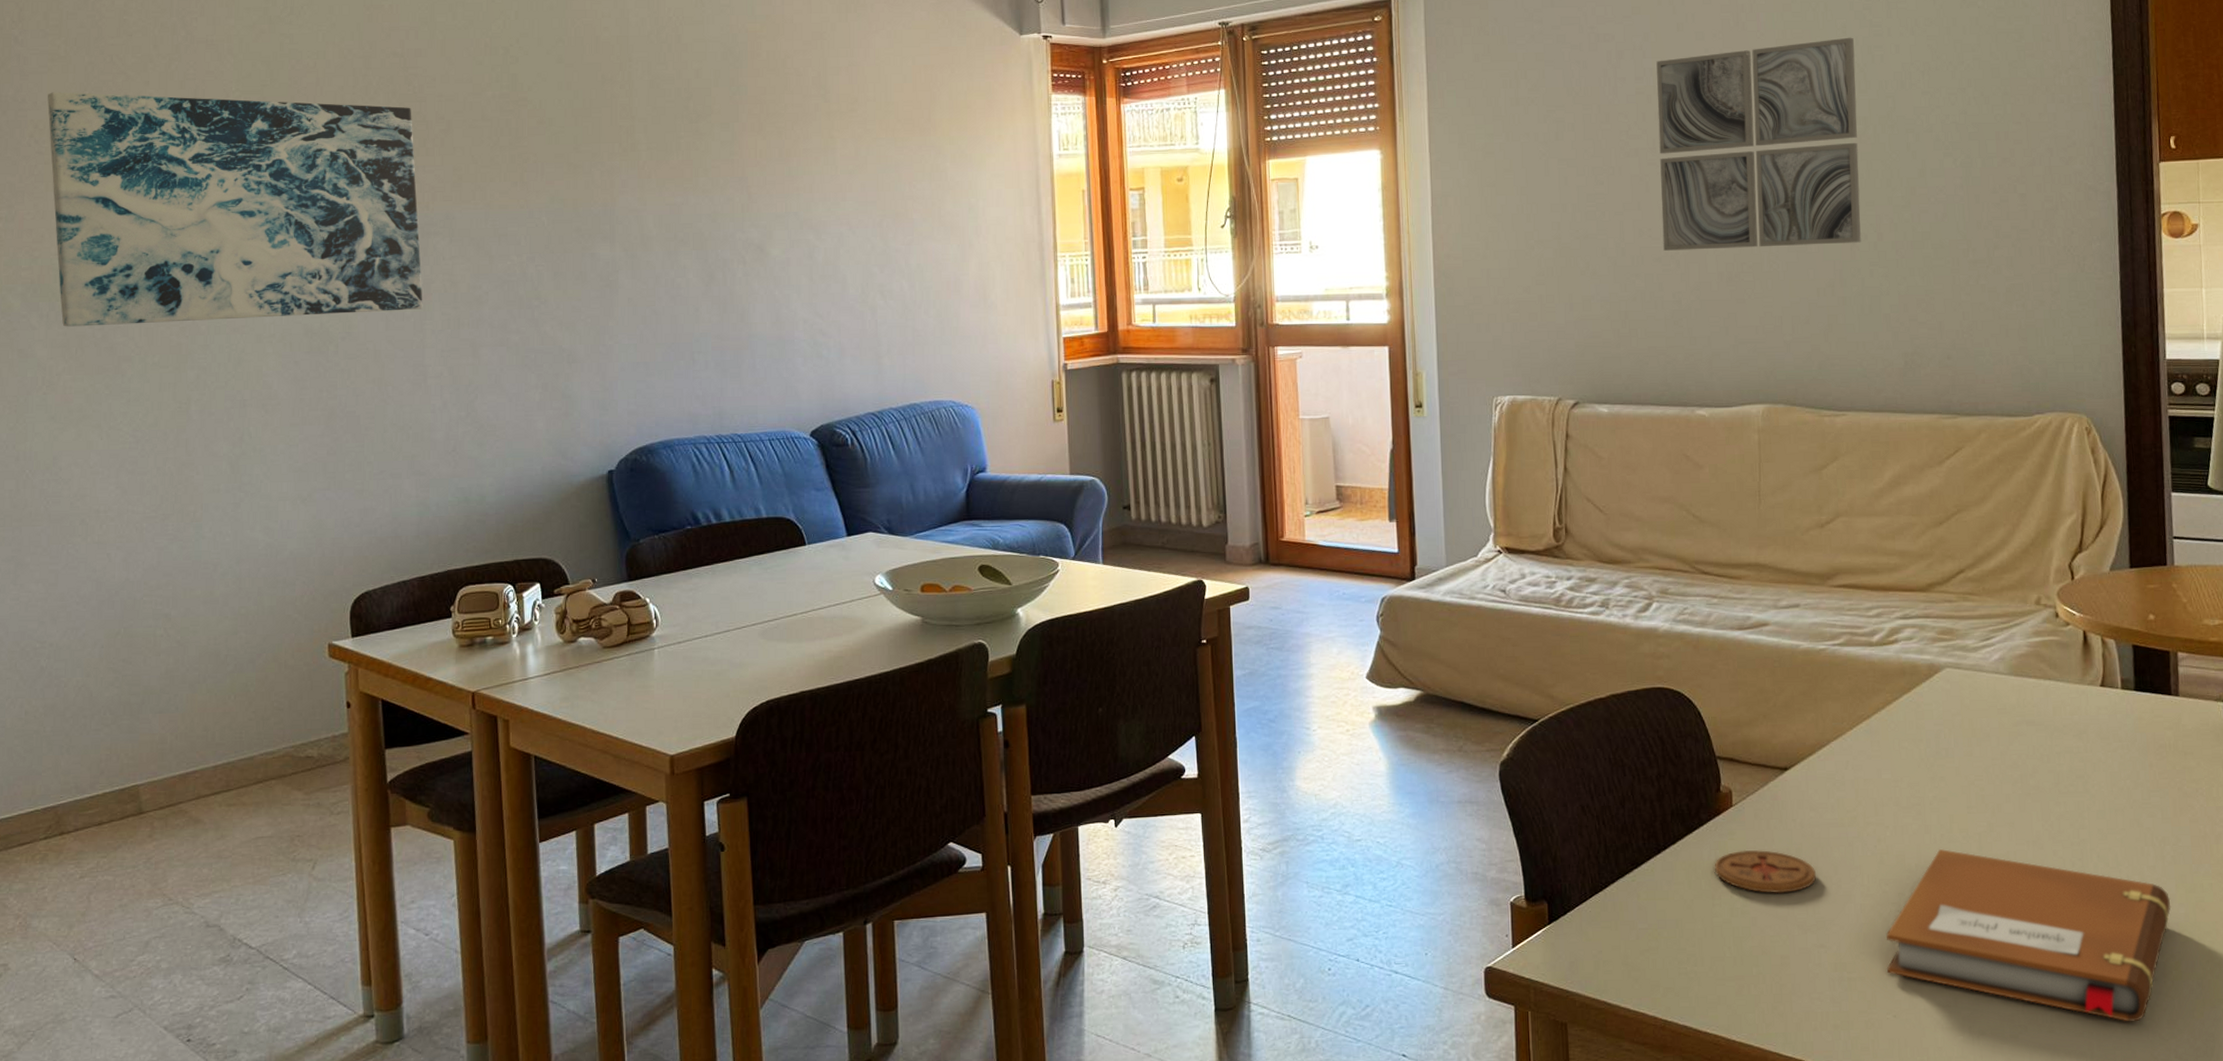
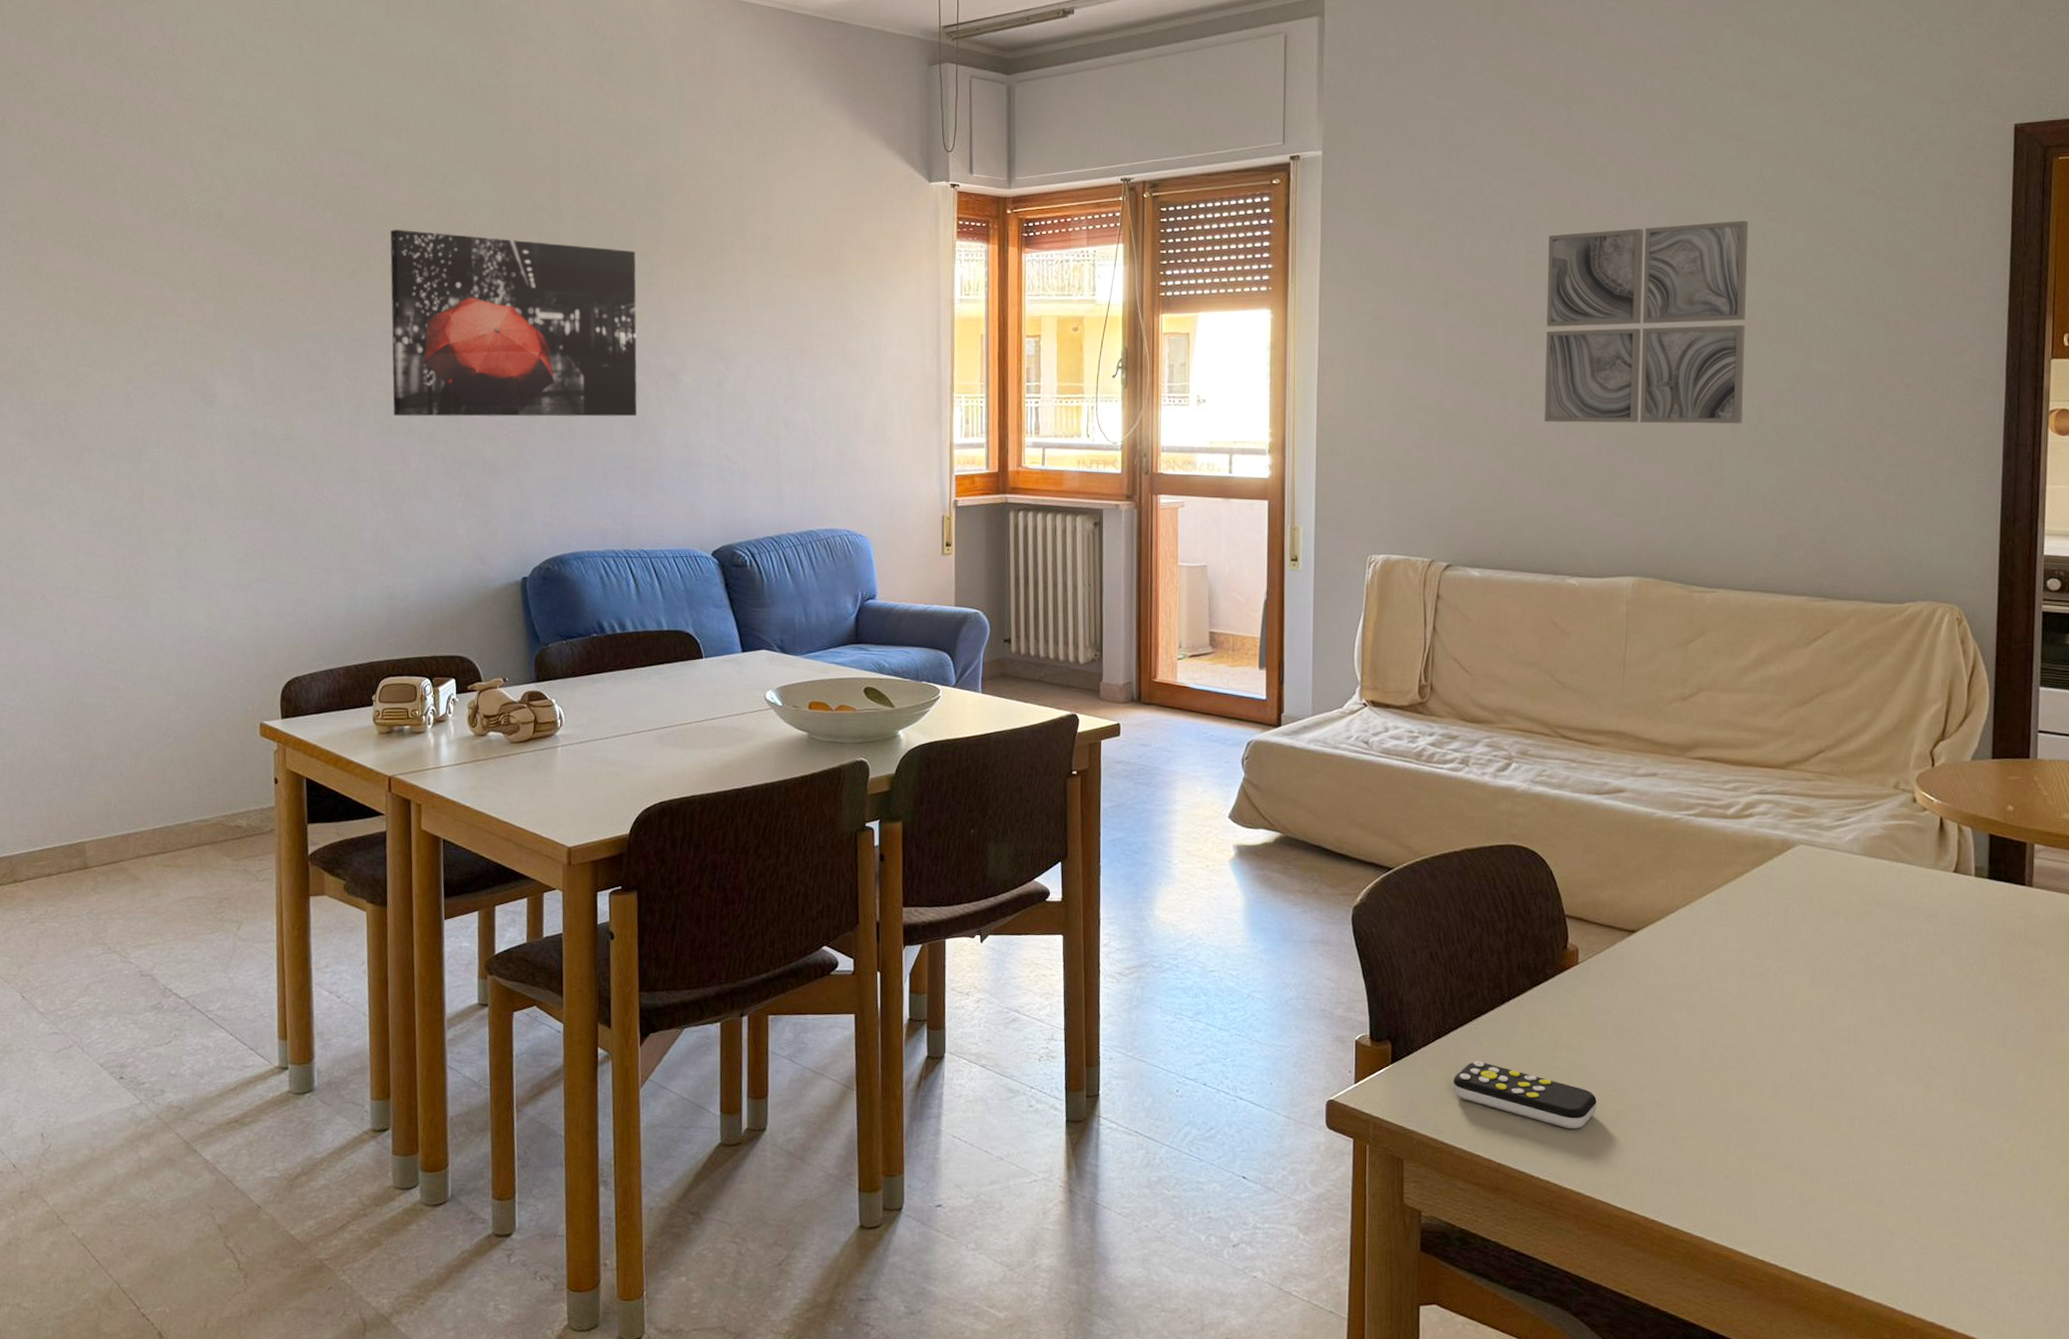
wall art: present [47,92,423,327] -> none [24,196,359,417]
wall art: none [450,109,724,306] -> present [390,230,637,417]
remote control: none [1613,914,1761,979] -> present [1453,1060,1597,1130]
coaster: present [1714,849,1816,894] -> none [1556,1006,1656,1051]
notebook: present [1886,849,2171,1022] -> none [1720,1020,2010,1200]

